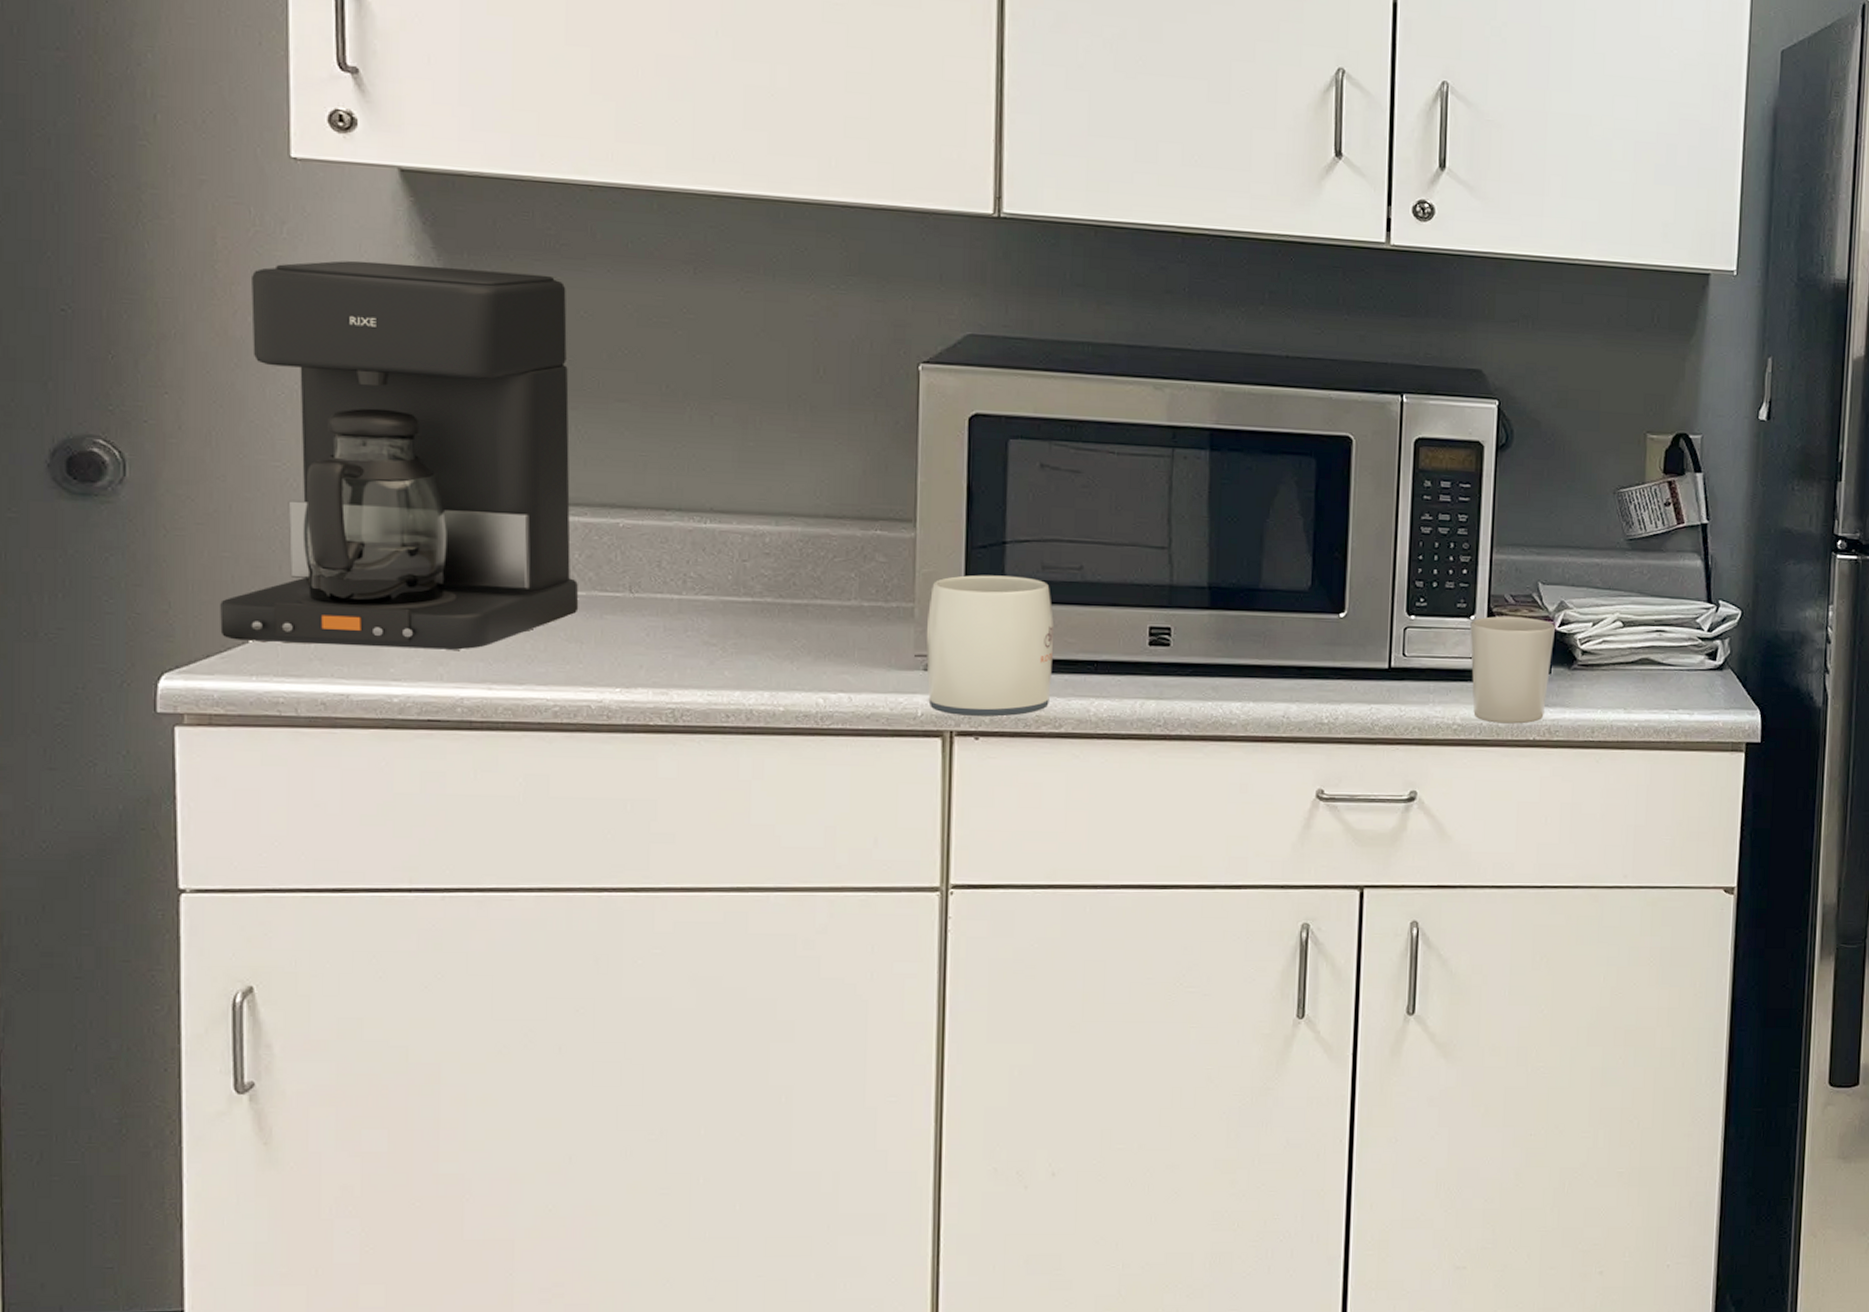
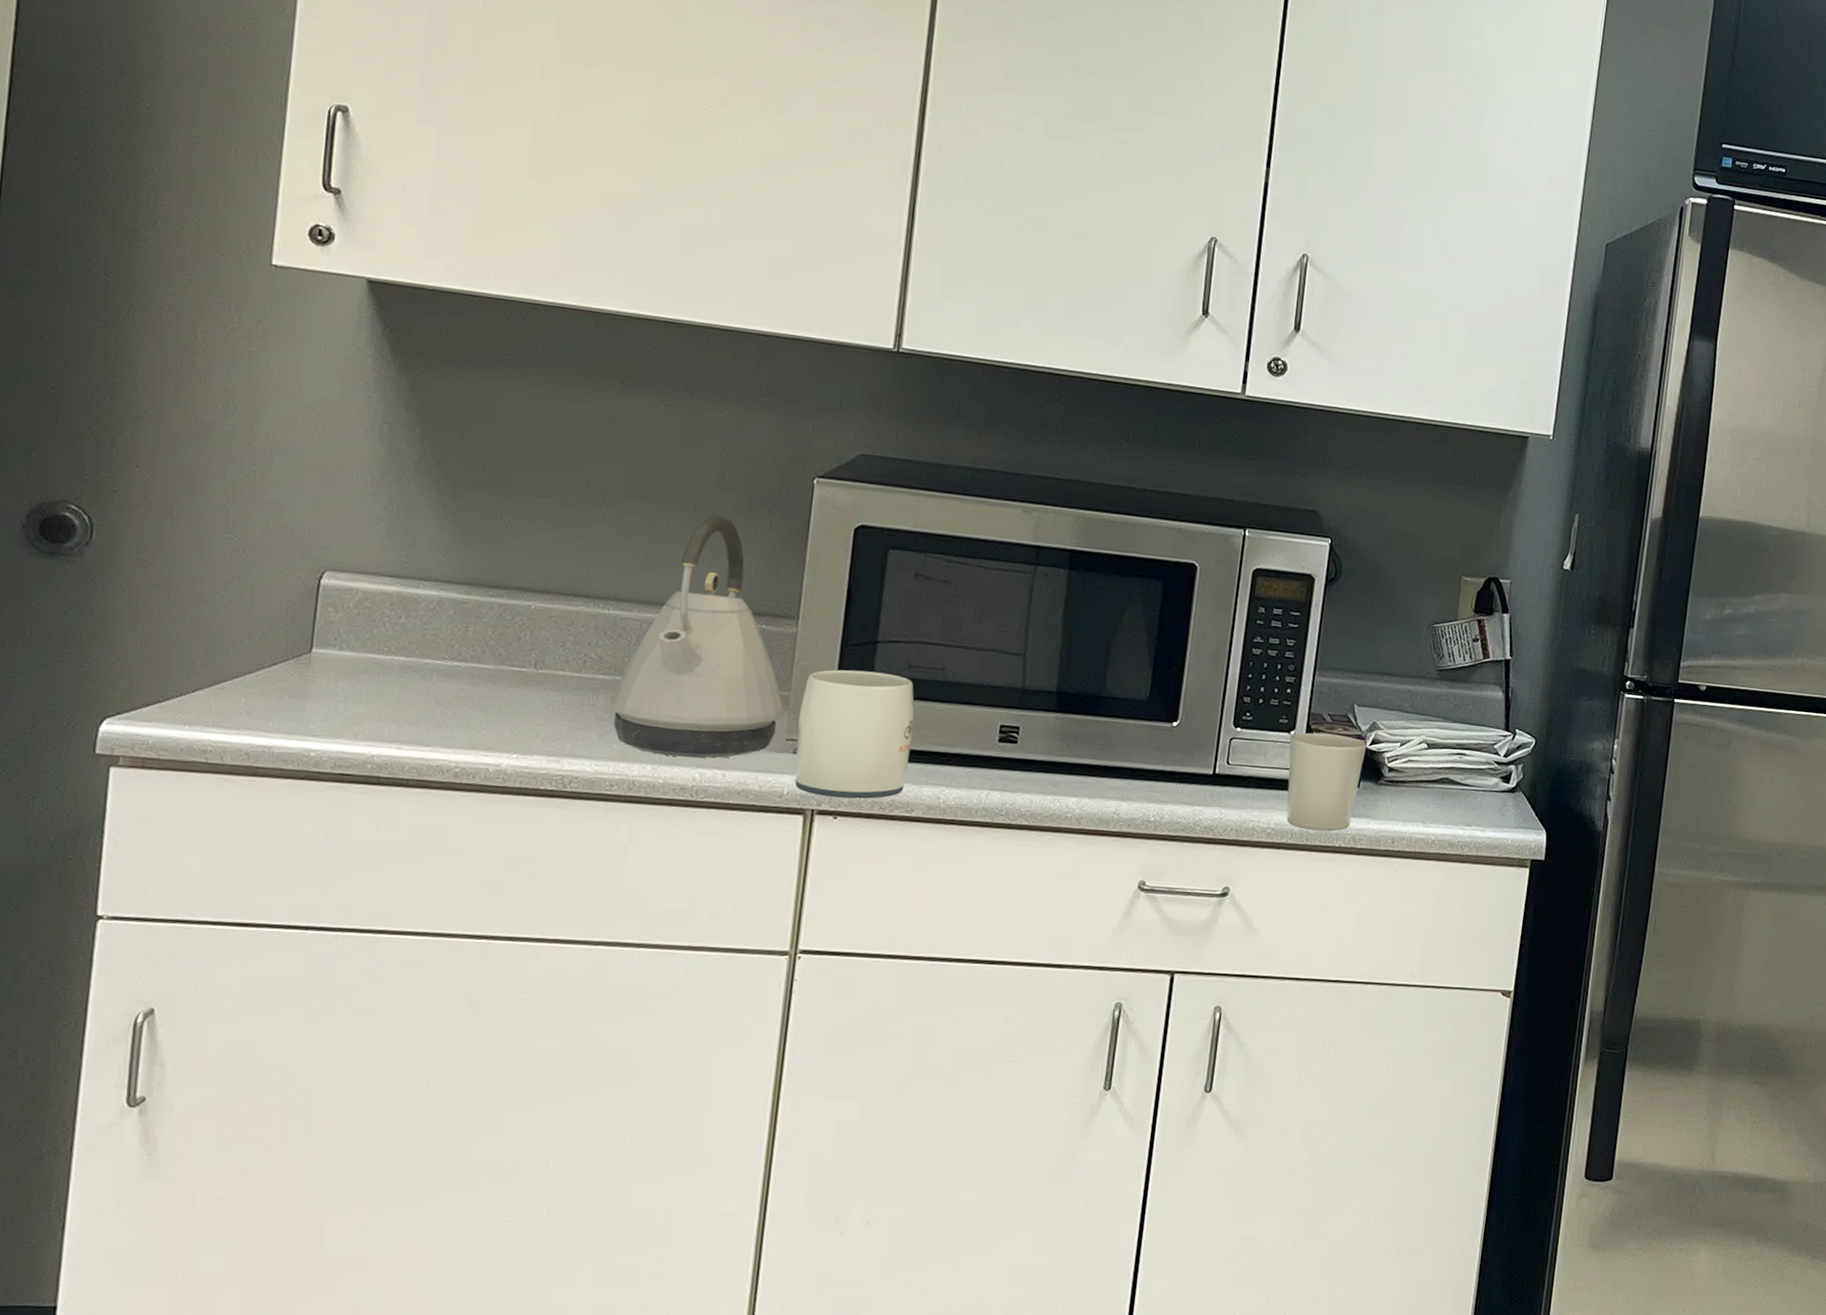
coffee maker: present [220,260,579,651] -> none [161,358,505,713]
kettle: none [716,411,909,682] -> present [609,515,784,759]

